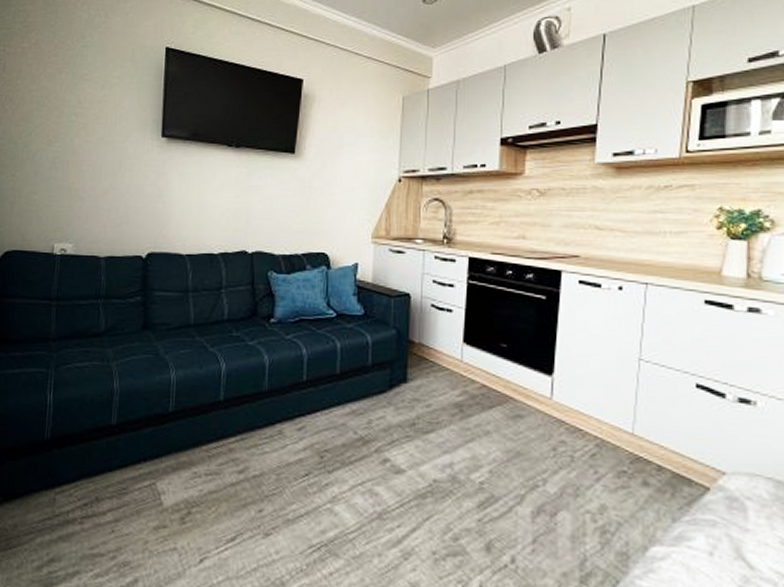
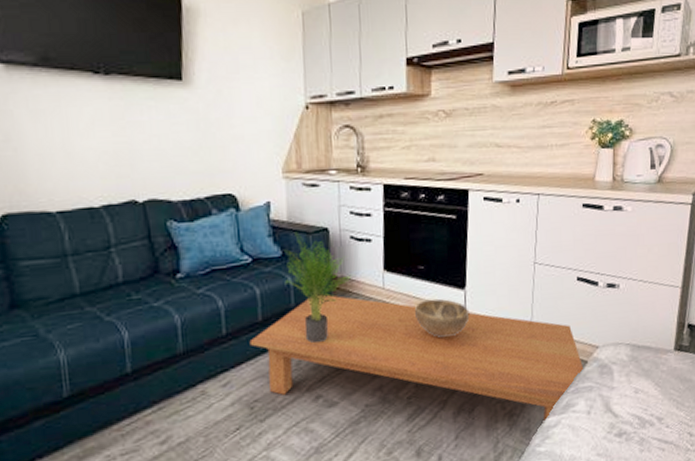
coffee table: none [326,357,705,552] -> present [249,294,584,424]
potted plant: none [364,295,433,406] -> present [284,233,355,344]
decorative bowl: none [493,380,557,426] -> present [414,298,470,338]

